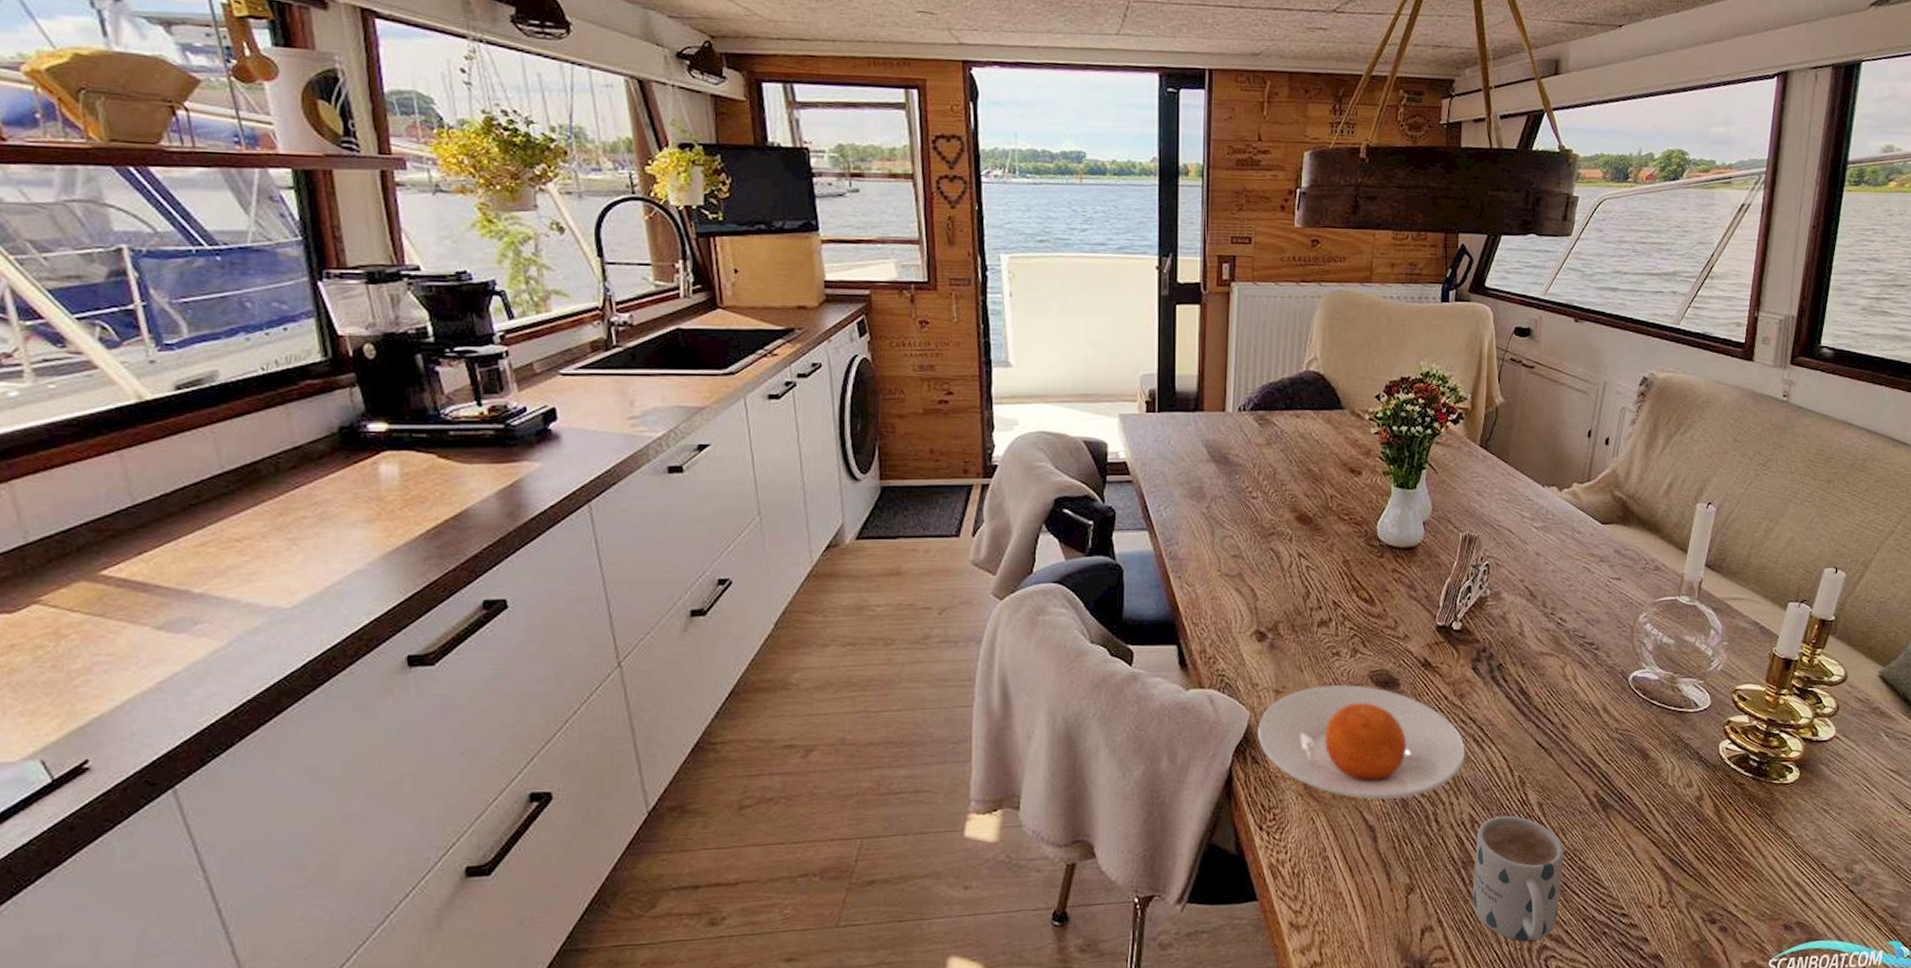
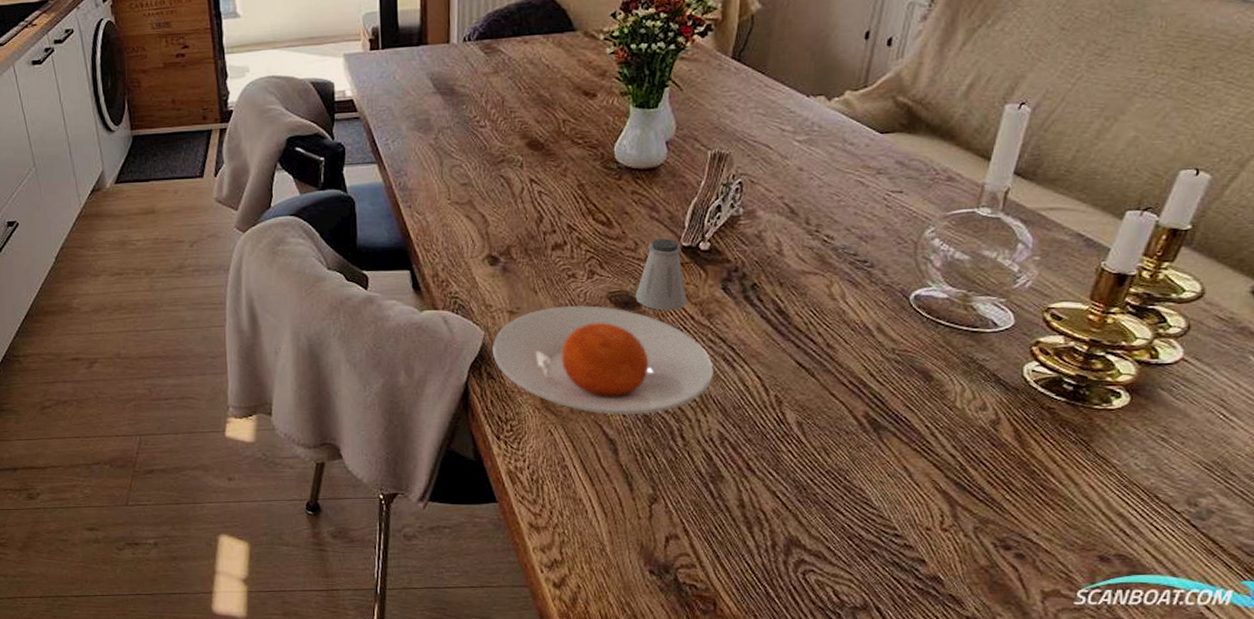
saltshaker: none [1395,617,1442,691] -> present [635,238,688,311]
mug: present [1472,815,1564,942] -> none [721,433,827,555]

